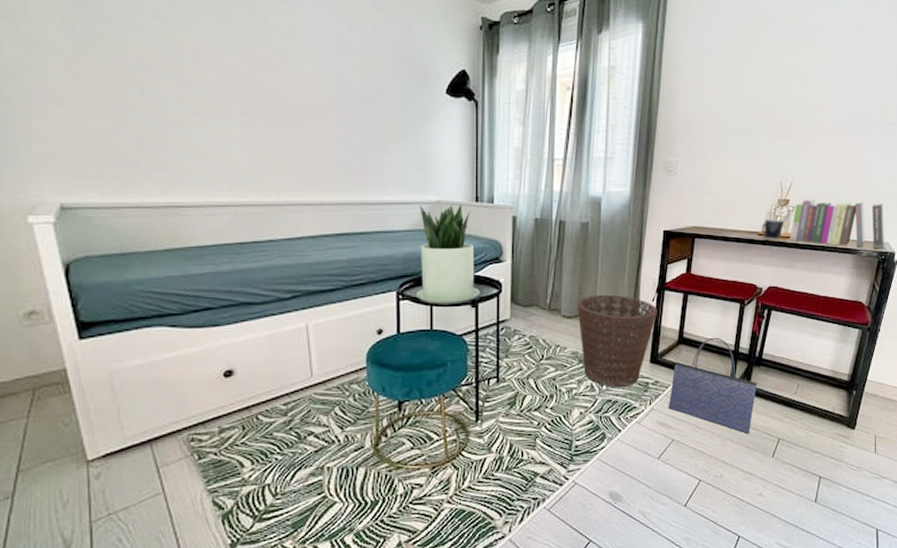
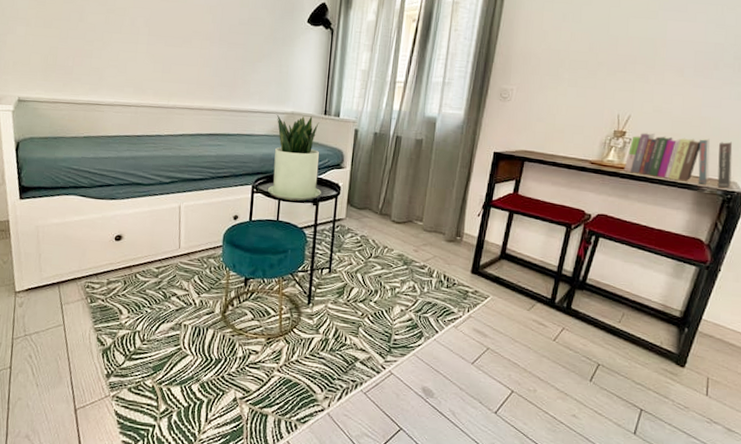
basket: present [577,294,658,387] -> none [406,205,483,292]
tote bag: present [668,337,764,435] -> none [485,256,586,355]
mug: present [761,218,785,241] -> none [594,148,620,170]

